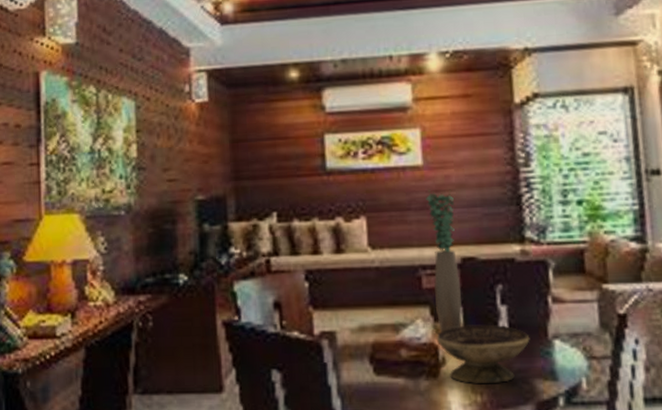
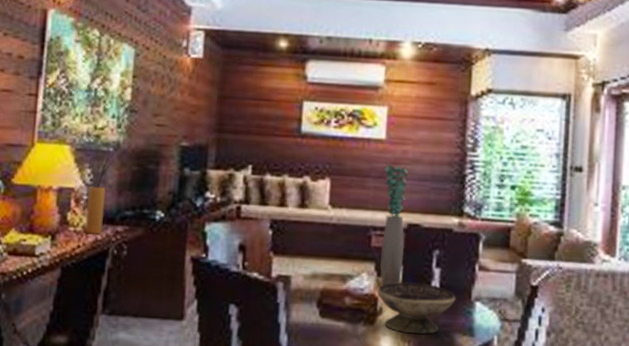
vase: none [100,210,129,308] -> present [85,146,117,235]

